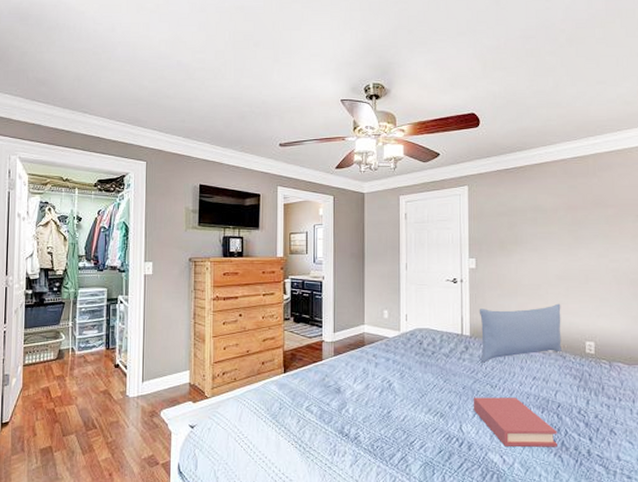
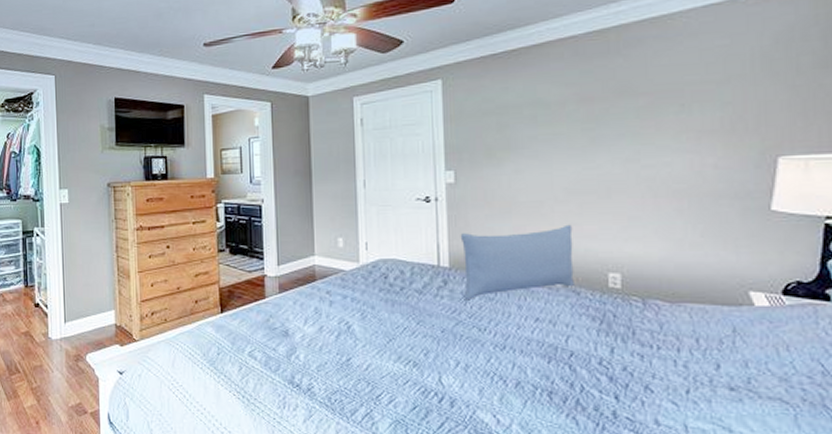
book: present [473,397,557,447] -> none [455,342,570,407]

